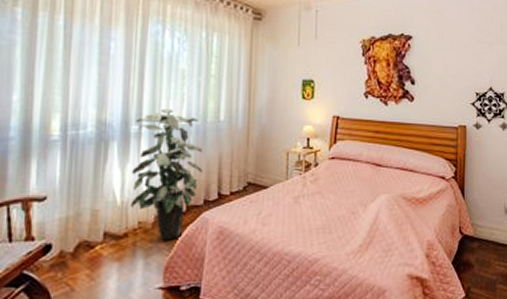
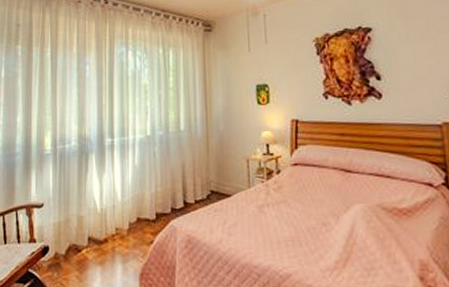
indoor plant: present [130,109,203,241] -> none [108,121,169,248]

